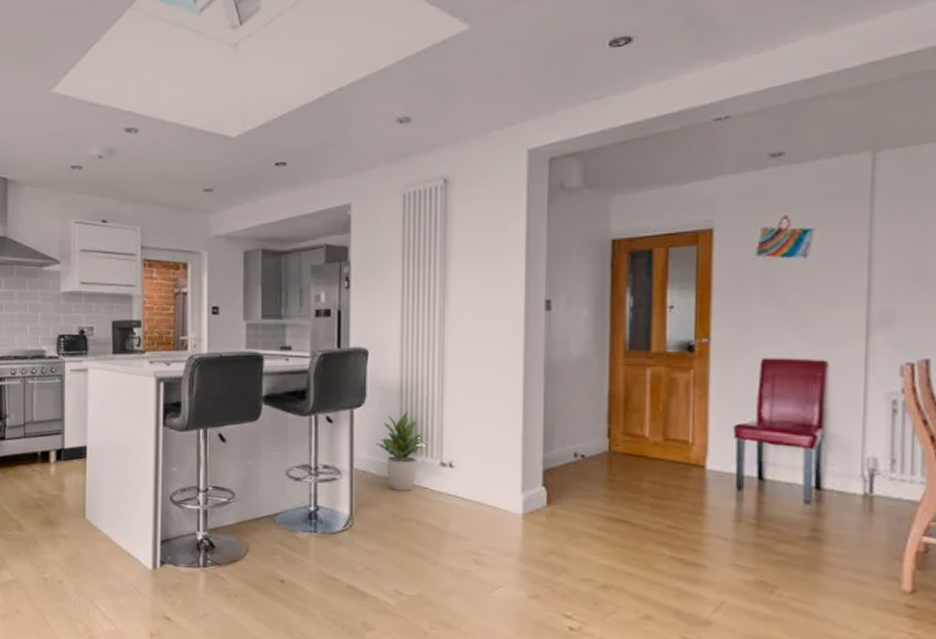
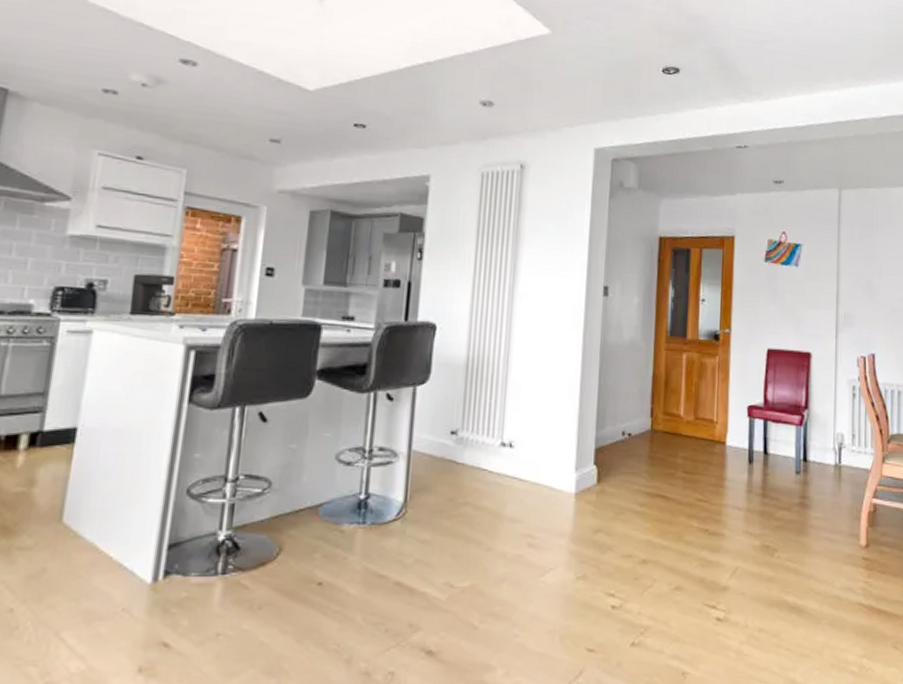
potted plant: present [376,410,426,491] -> none [437,388,488,474]

